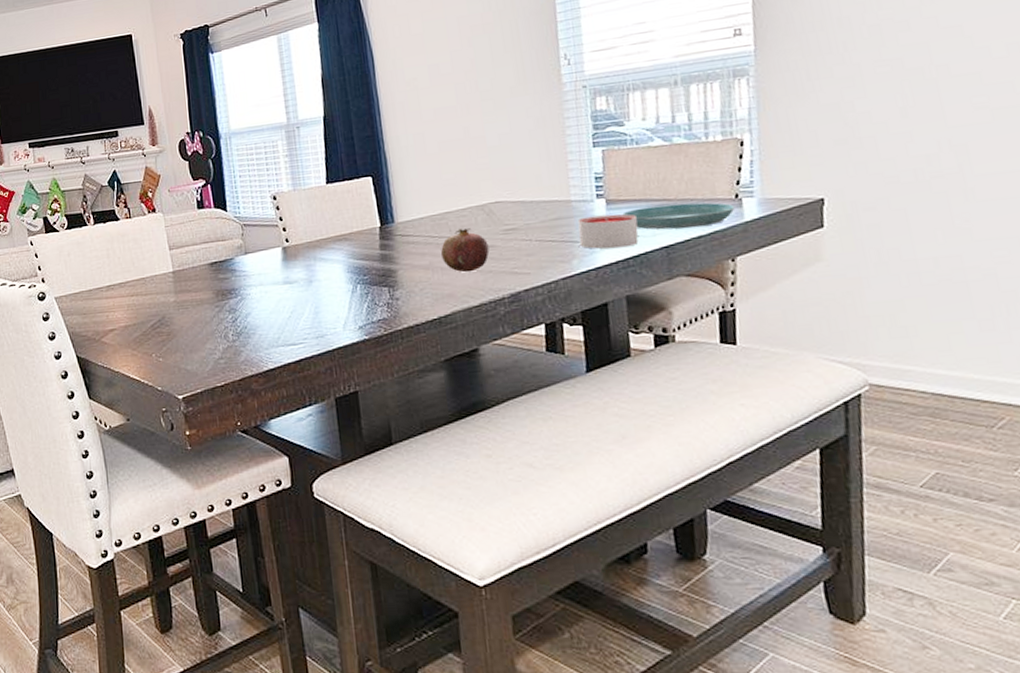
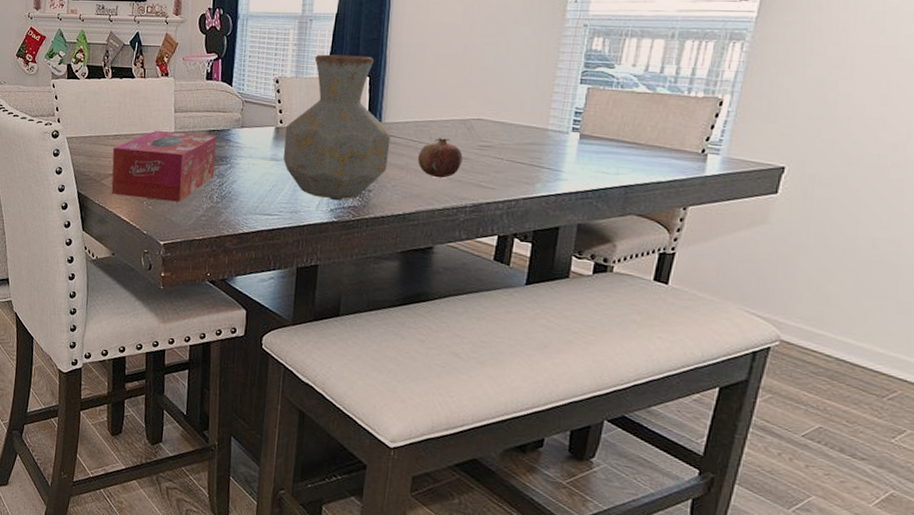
tissue box: none [108,267,225,352] -> present [111,130,217,202]
vase: none [293,155,411,317] -> present [283,54,391,201]
candle: present [578,213,639,249] -> none [546,146,605,181]
saucer: present [622,202,735,230] -> none [592,147,699,174]

